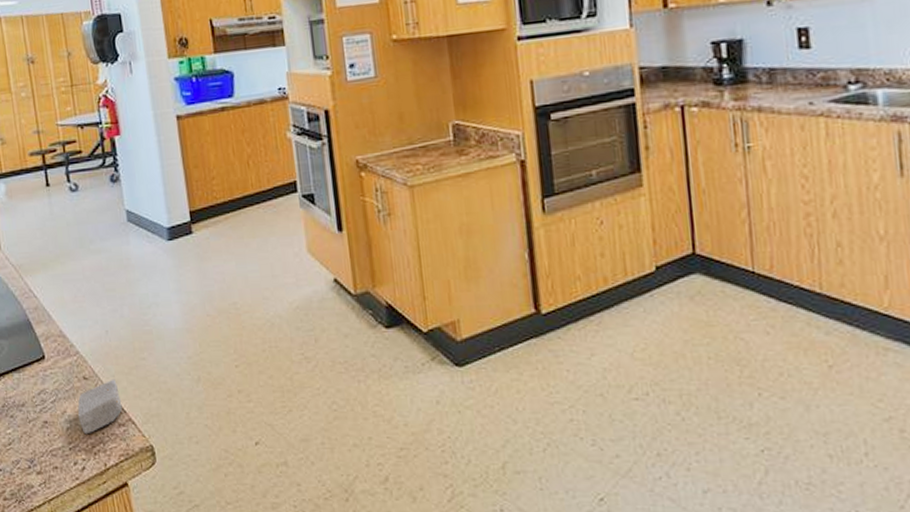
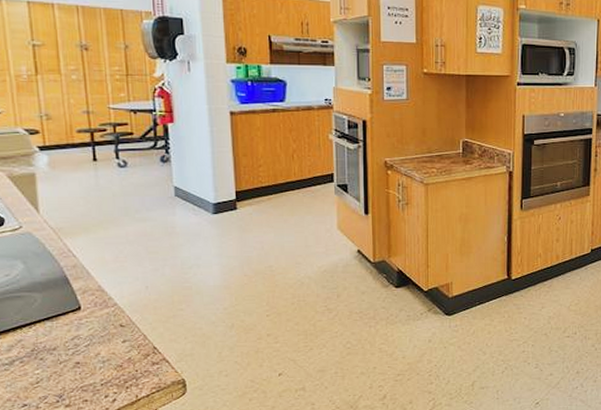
soap bar: present [78,379,123,435] -> none [112,326,157,372]

